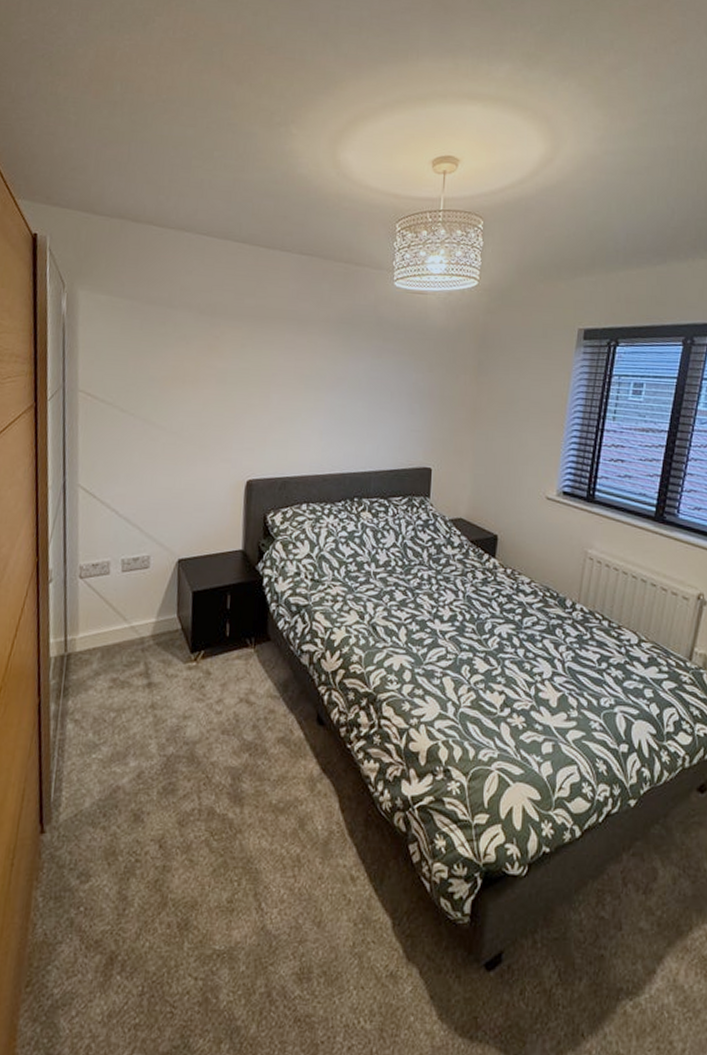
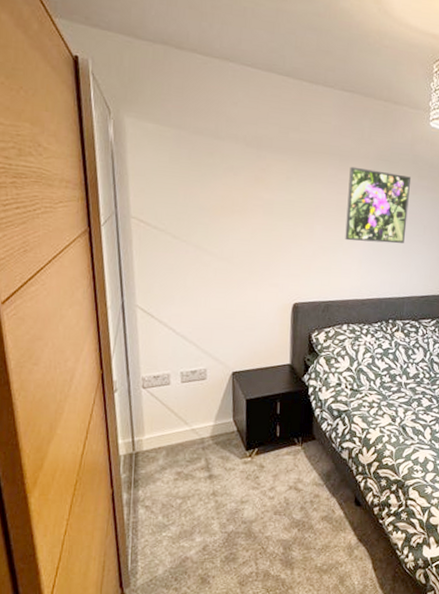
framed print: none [304,331,376,412] -> present [345,166,412,244]

